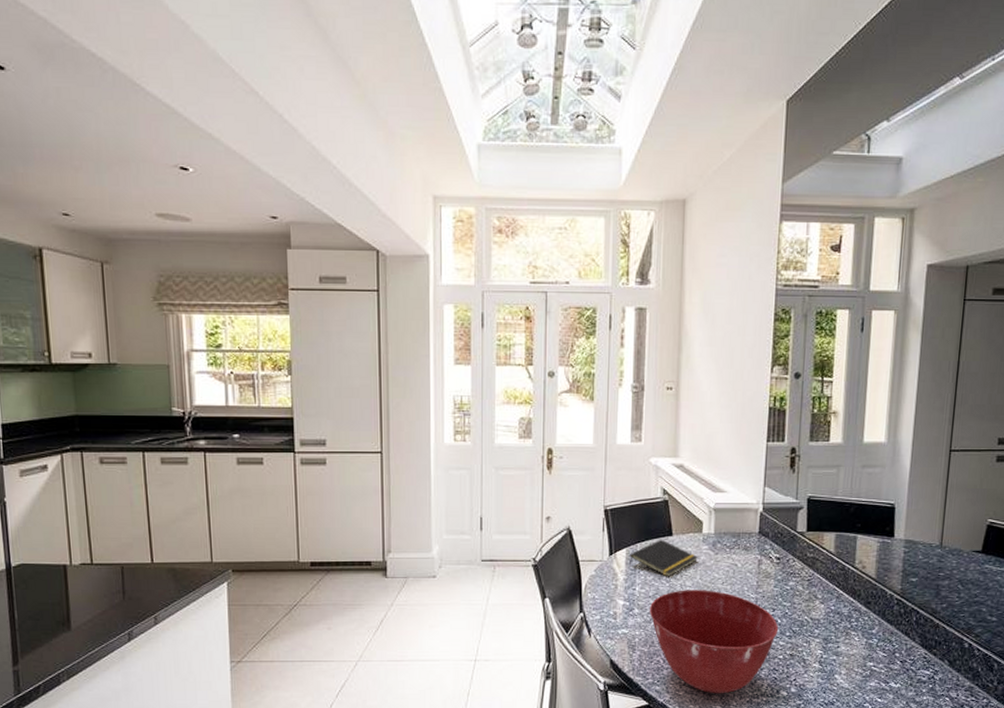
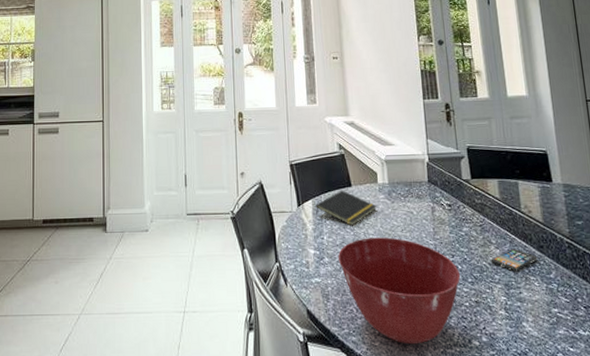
smartphone: none [813,603,863,627] -> present [490,248,538,272]

